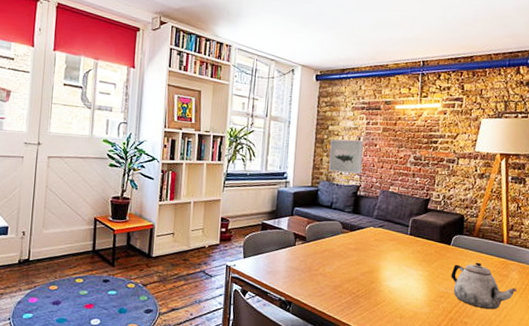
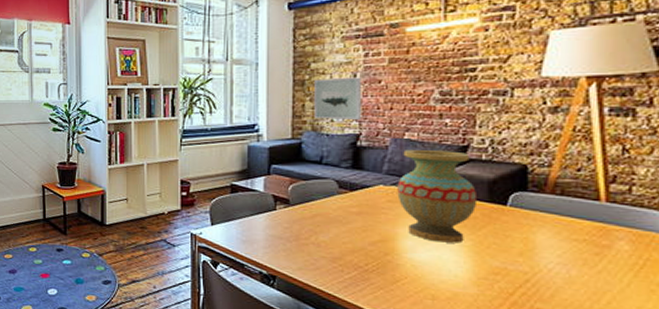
vase: none [382,200,433,274] -> present [397,149,478,243]
teapot: present [451,262,517,310] -> none [510,228,628,293]

